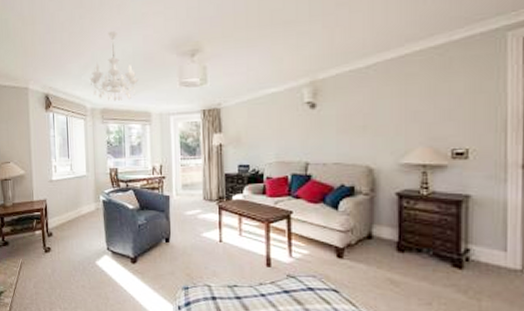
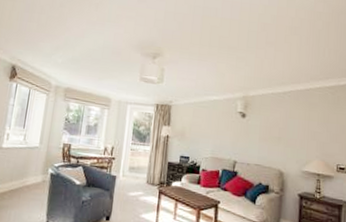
chandelier: present [89,31,139,101] -> none [59,23,105,85]

